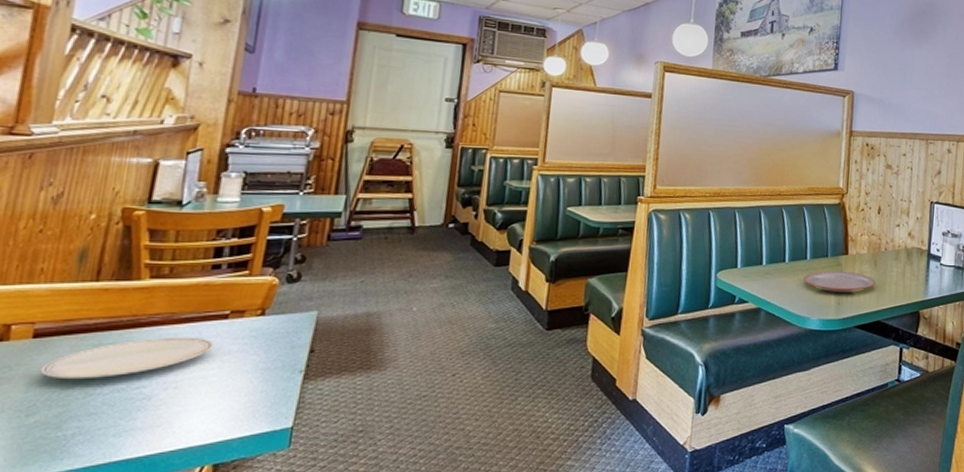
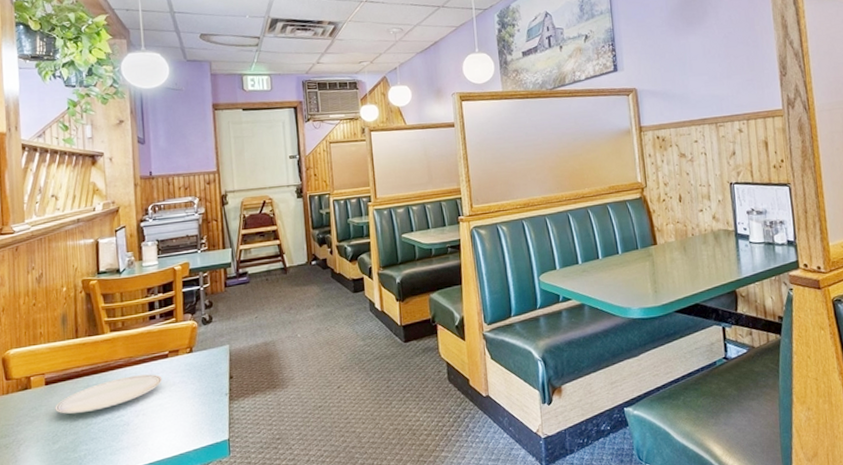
plate: present [803,271,876,292] -> none [619,260,689,282]

